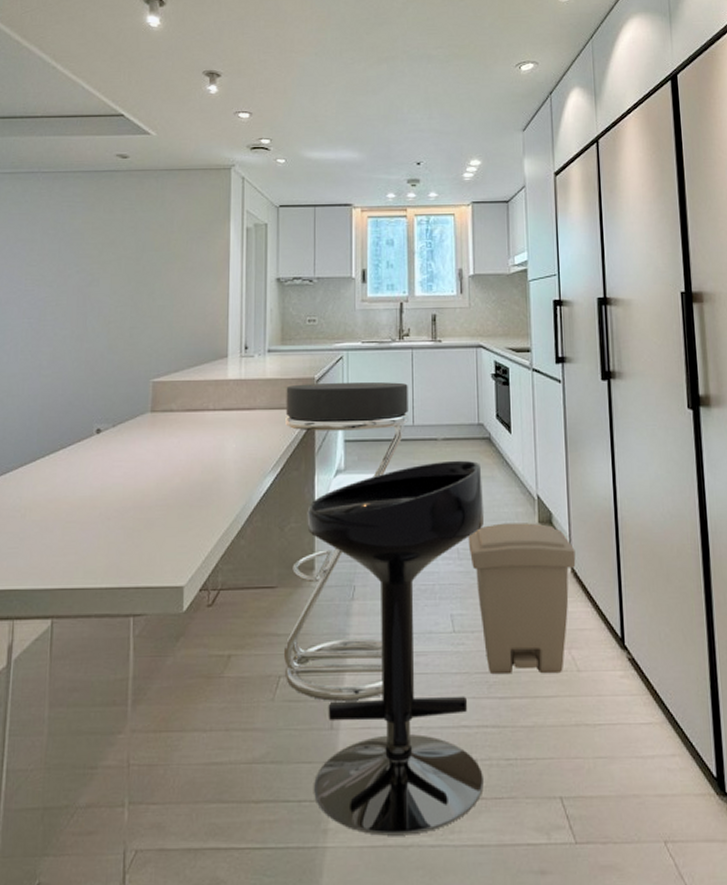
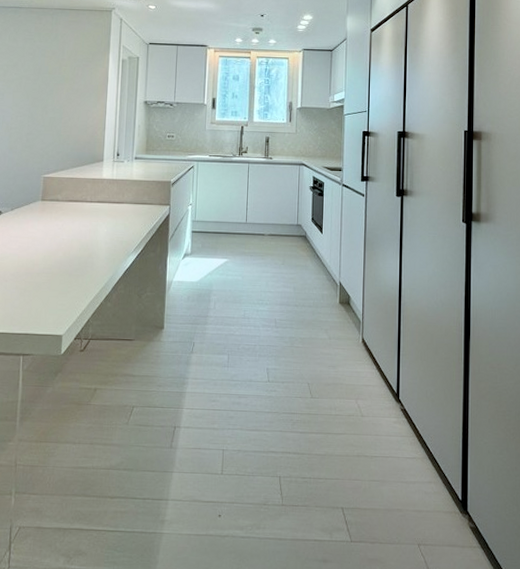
bar stool: present [283,382,408,701] -> none [137,185,244,428]
bar stool: present [307,460,485,836] -> none [155,251,298,528]
trash can: present [468,523,576,675] -> none [284,302,366,417]

